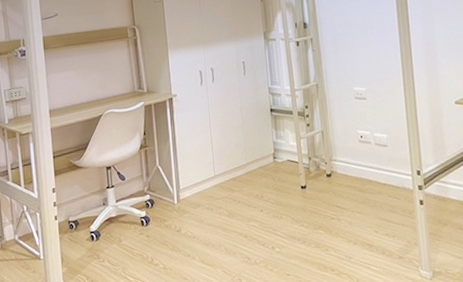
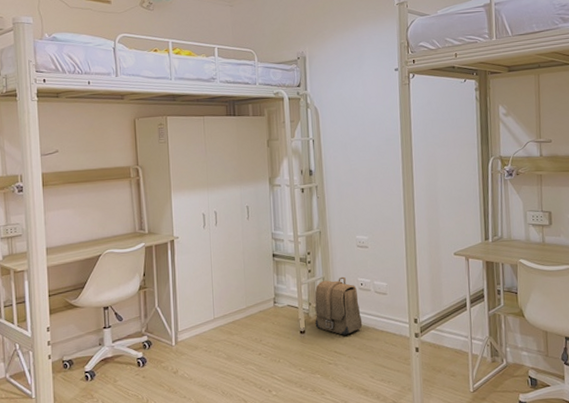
backpack: none [314,129,364,189] -> present [314,276,363,335]

